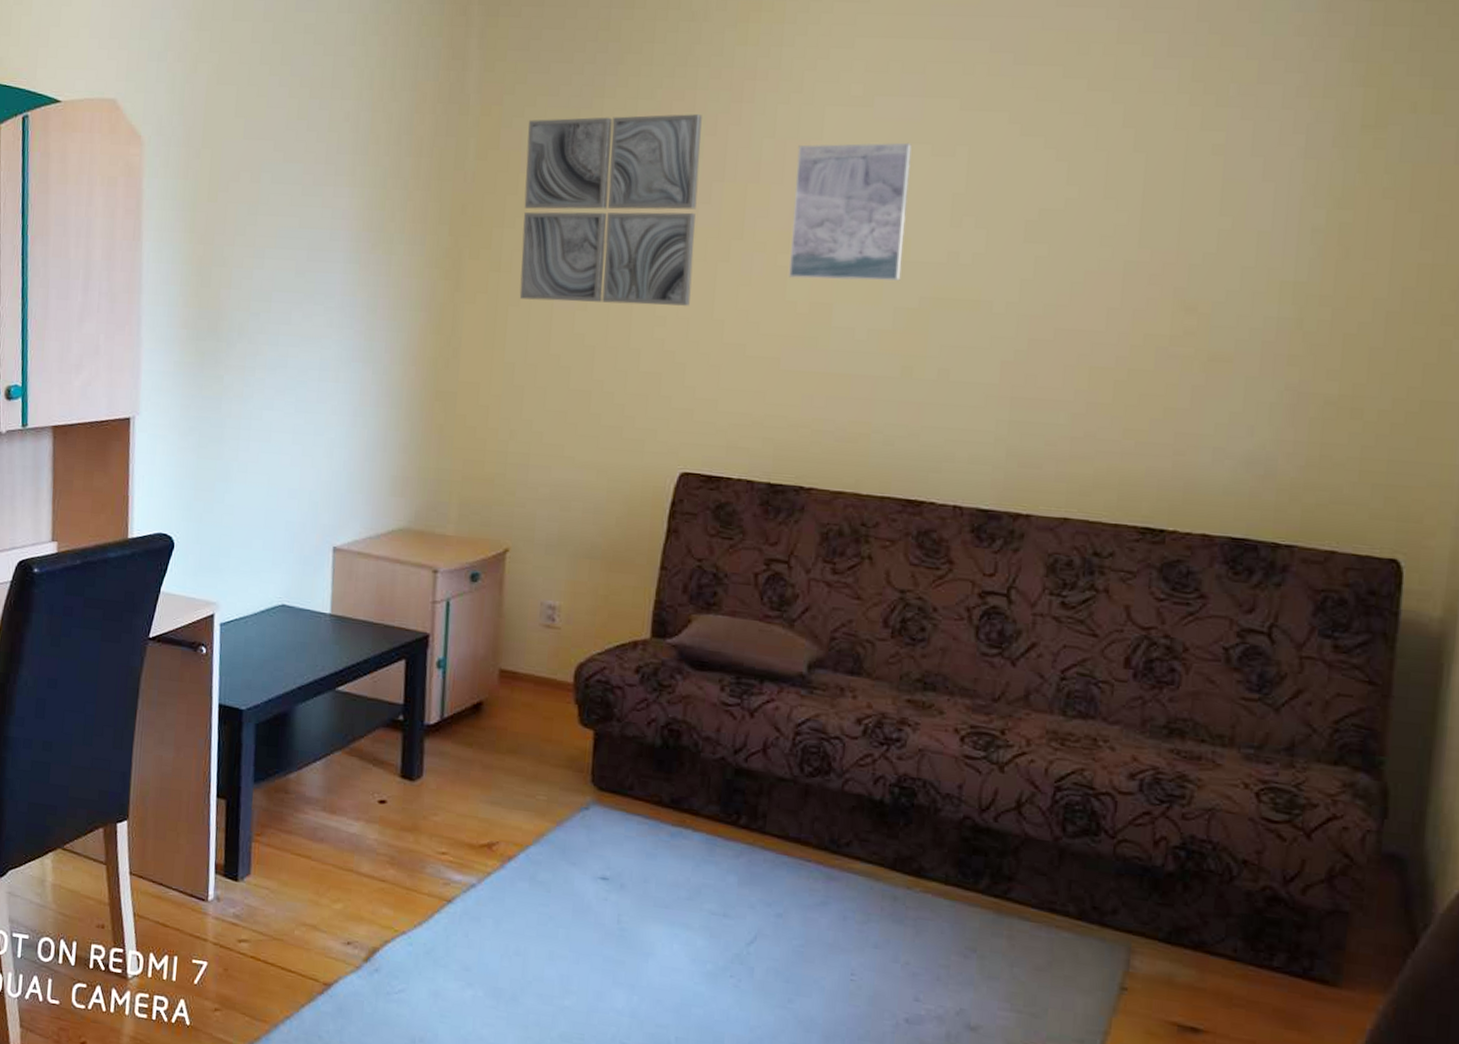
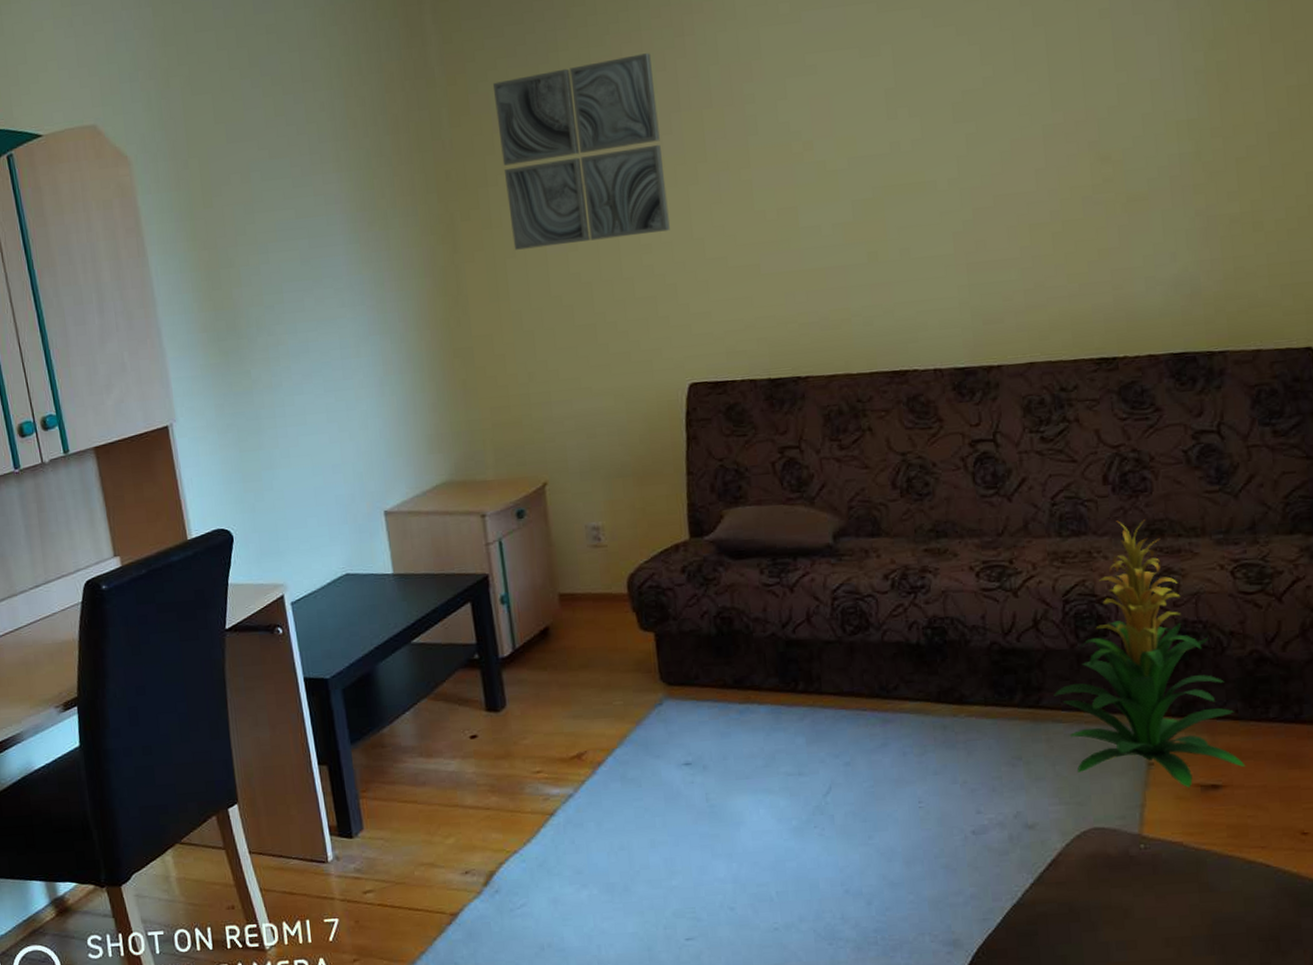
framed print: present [789,142,912,281] -> none [741,49,853,189]
indoor plant: none [1025,710,1235,1025] -> present [1053,519,1246,788]

